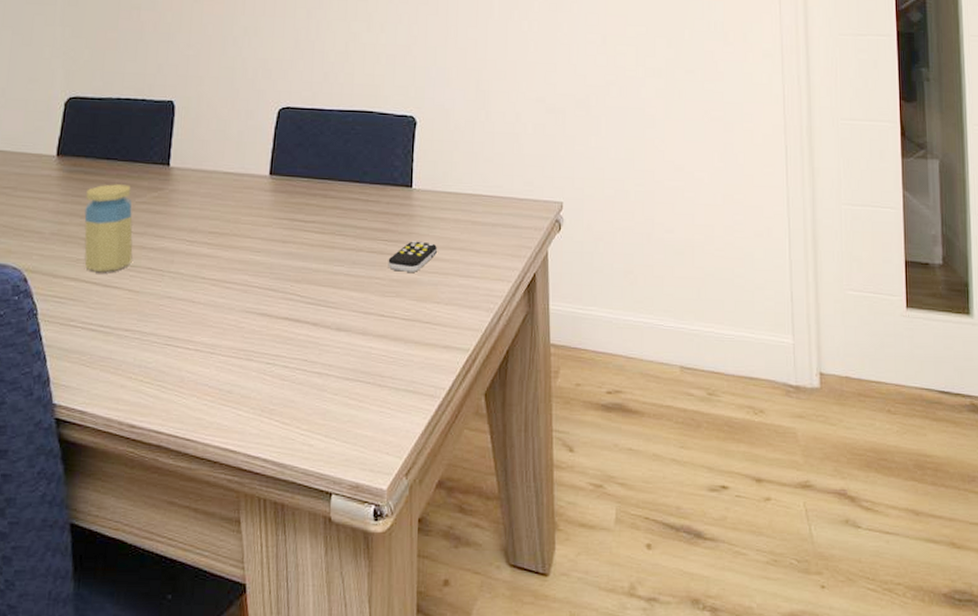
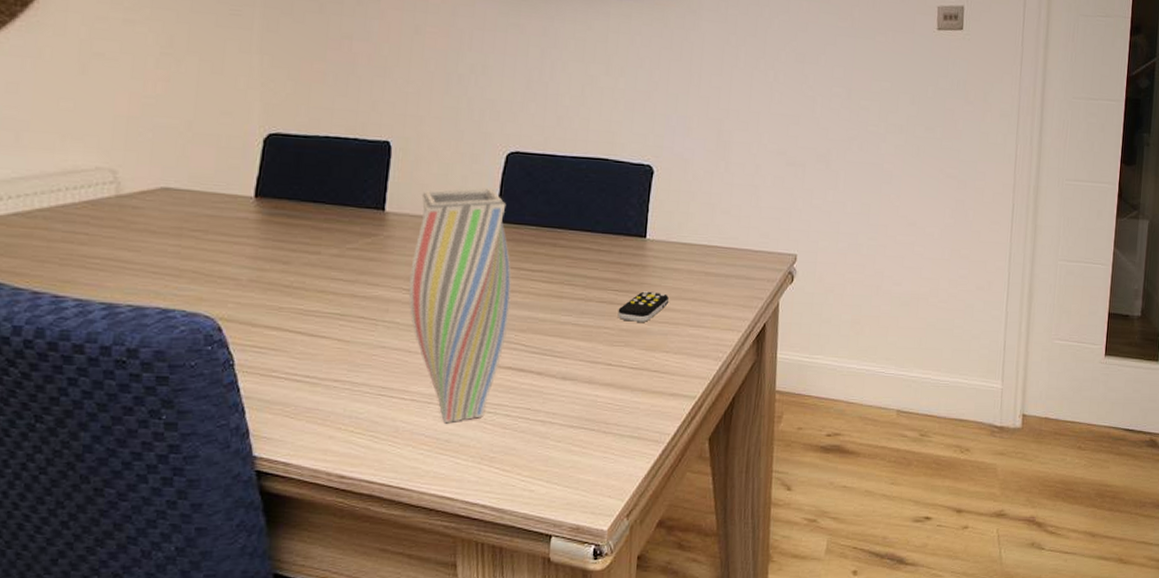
jar: present [84,184,133,273] -> none [287,228,343,322]
vase: none [191,142,287,374] -> present [408,188,512,424]

